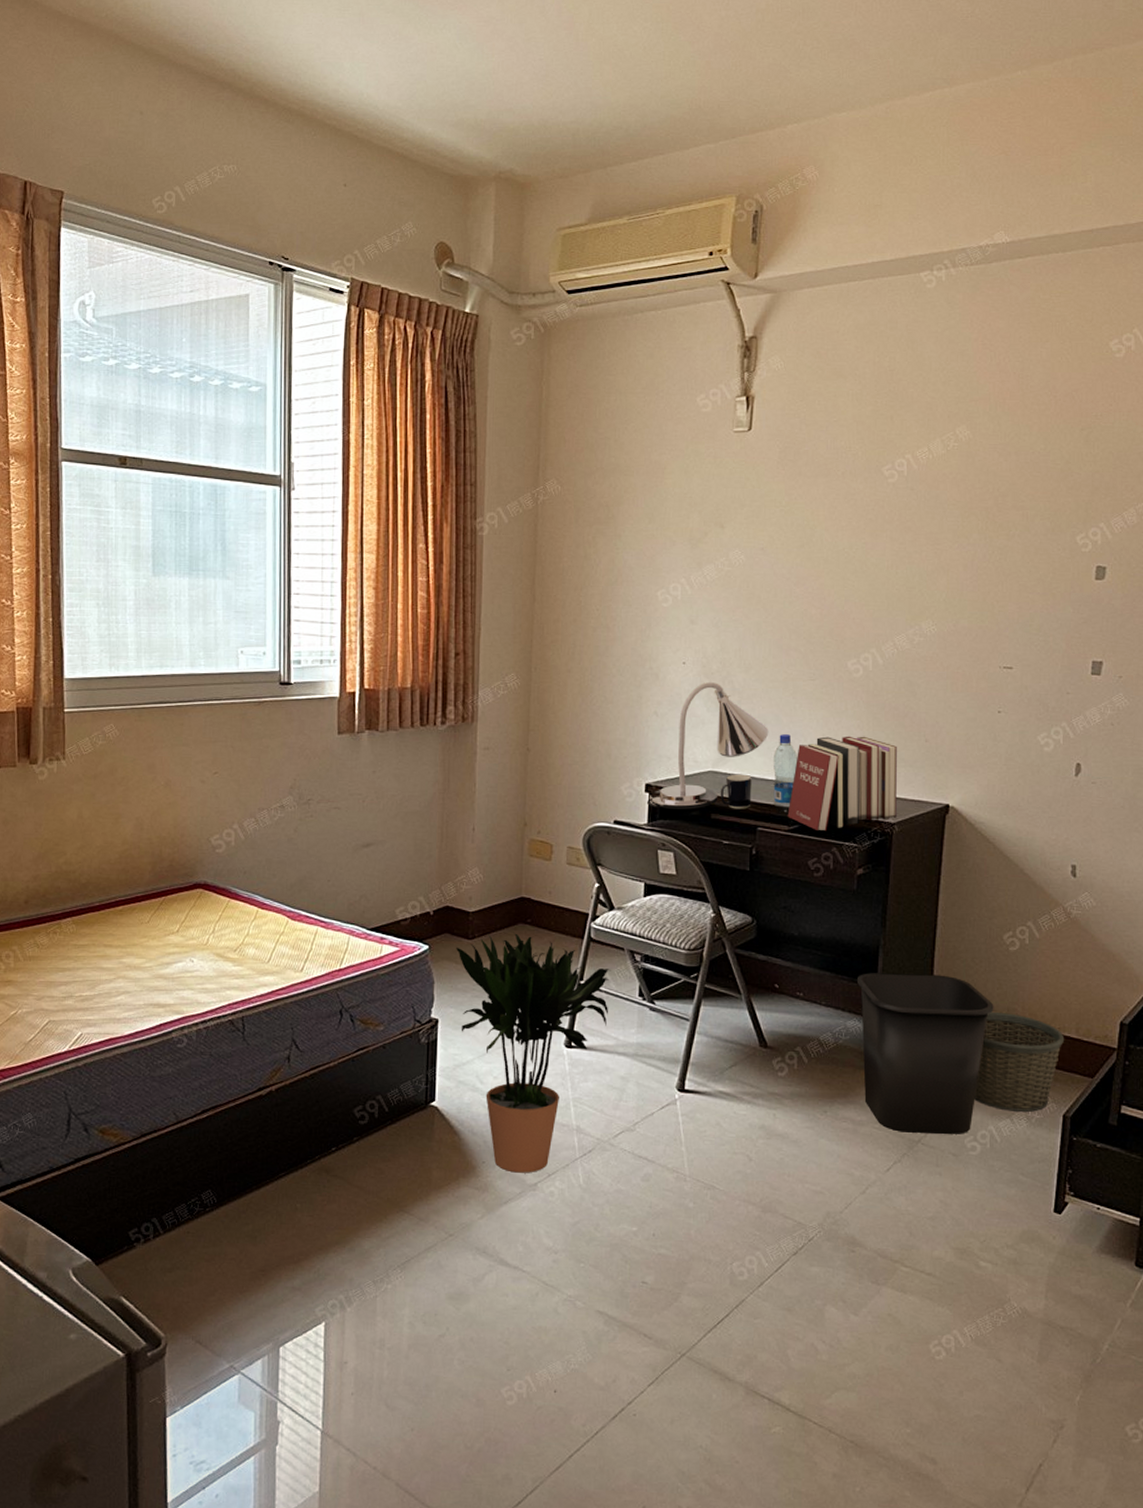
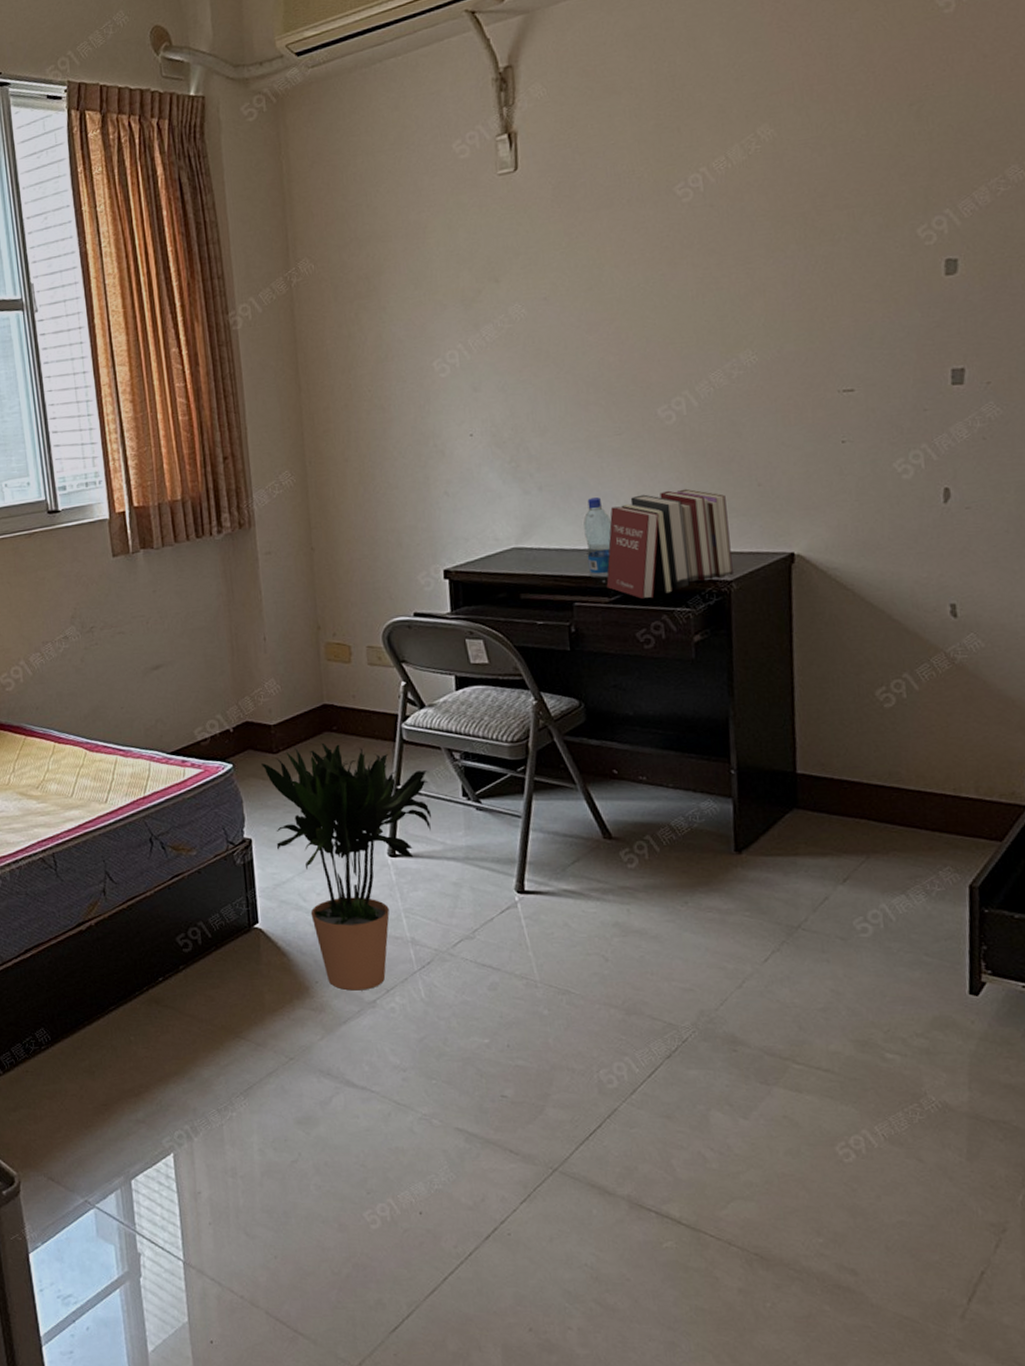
table lamp: present [647,681,769,810] -> none [448,451,576,595]
mug: present [720,774,752,809] -> none [527,546,564,586]
waste bin: present [856,973,994,1134] -> none [706,742,873,918]
basket: present [974,1011,1065,1112] -> none [859,777,963,886]

